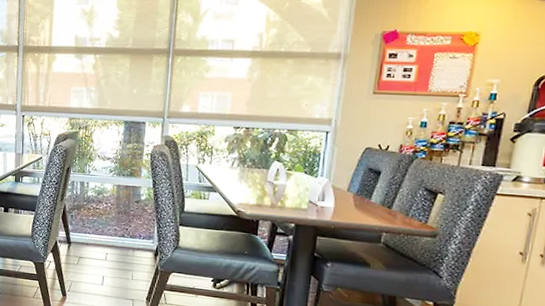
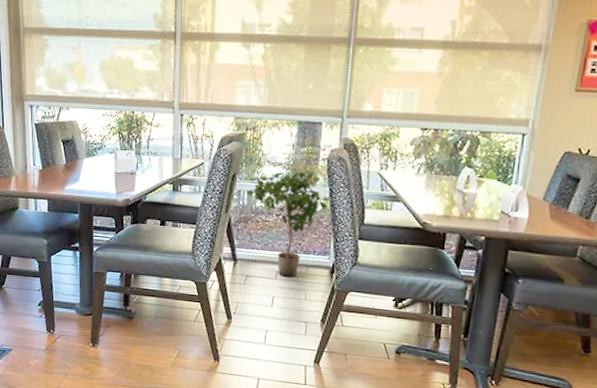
potted plant: none [79,165,154,260] -> present [246,172,331,278]

